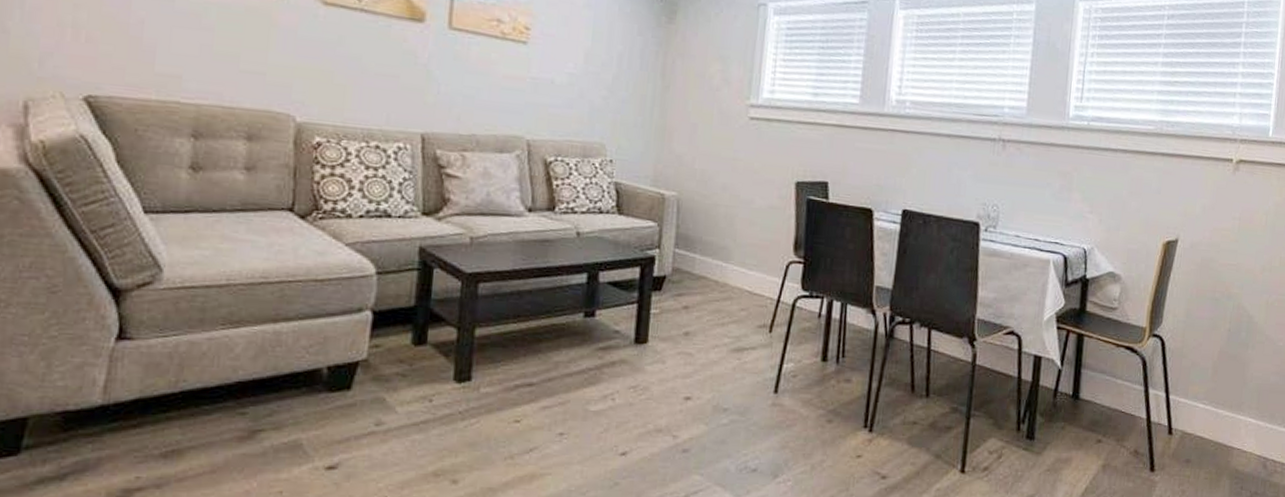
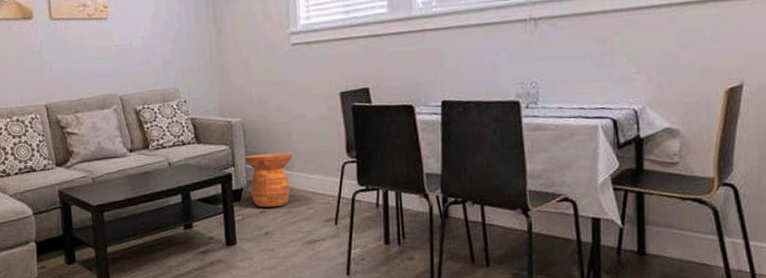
side table: none [673,237,732,304] -> present [244,153,293,208]

